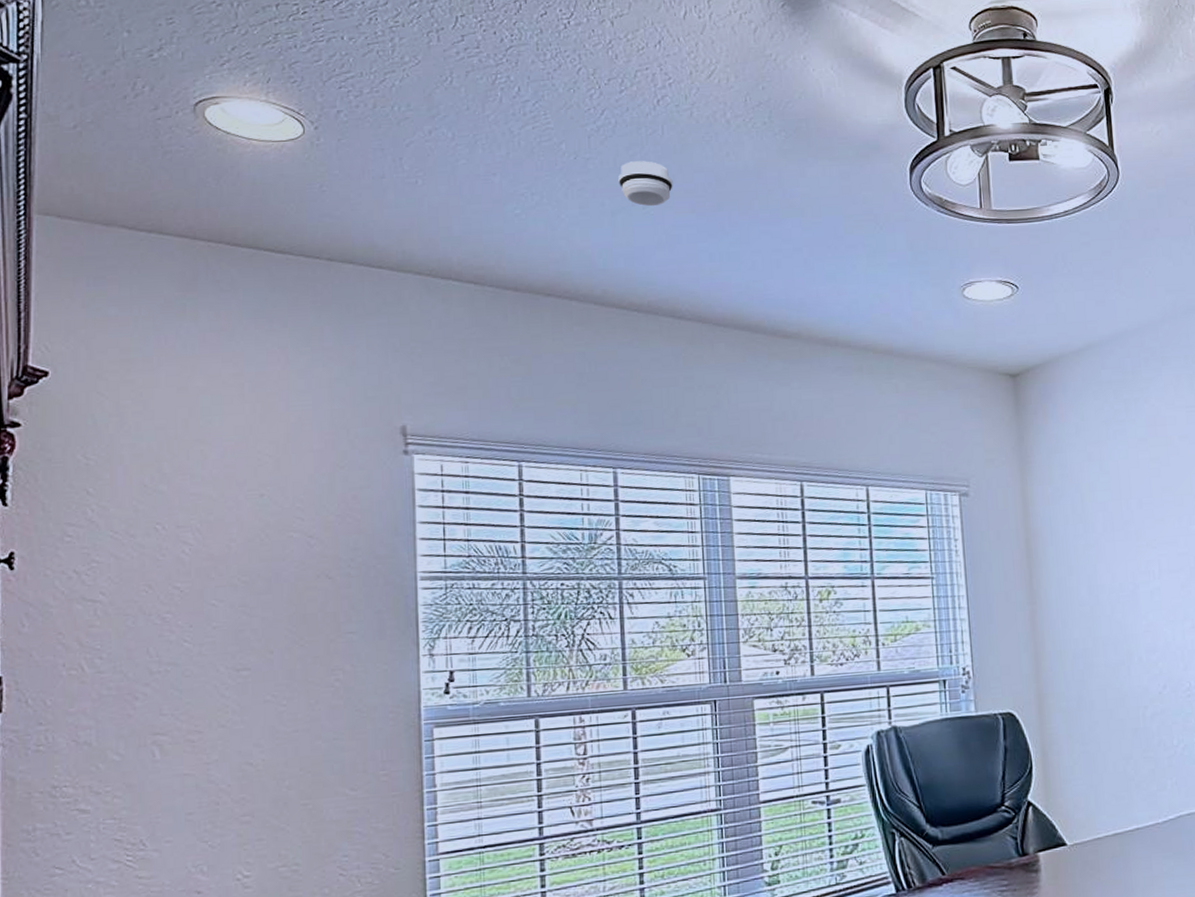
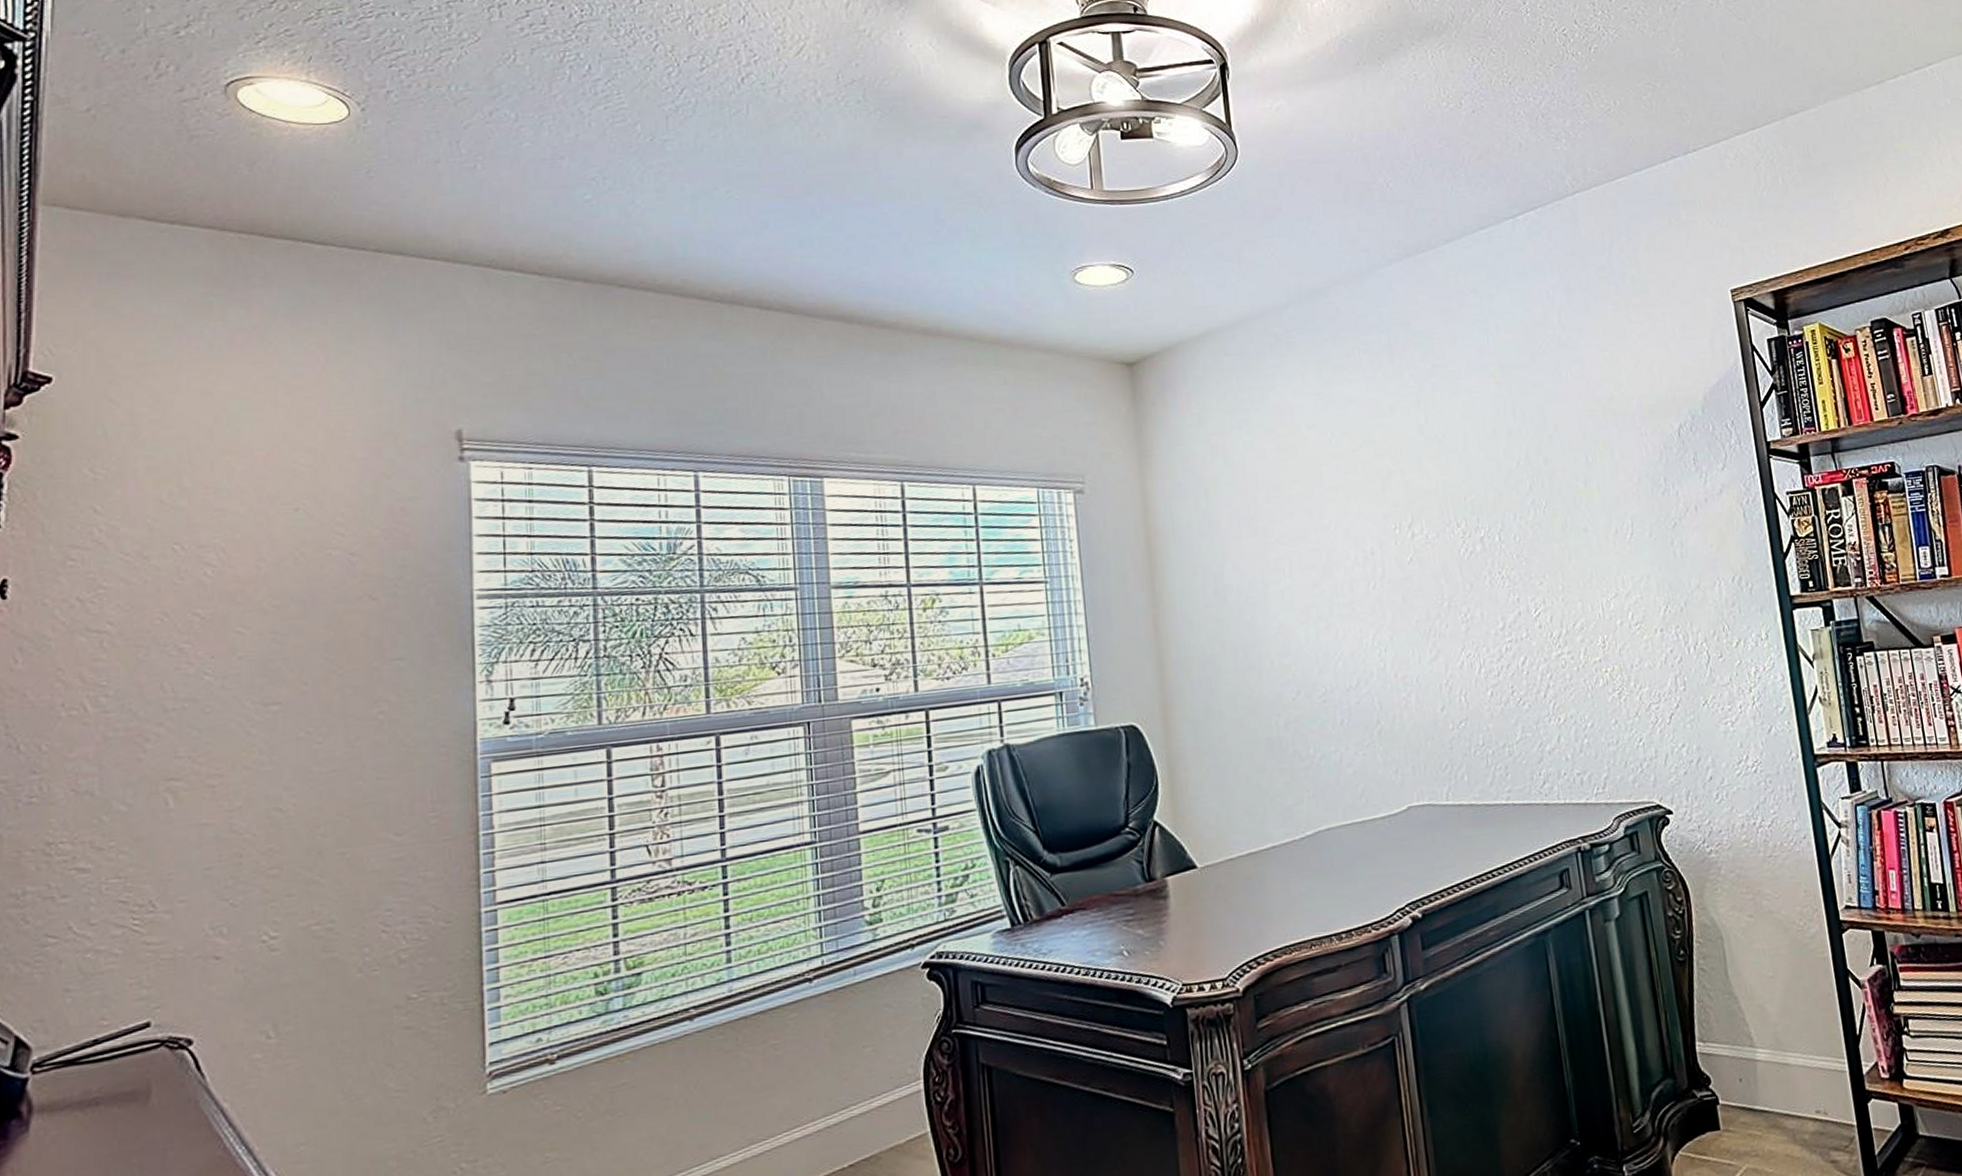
smoke detector: present [618,161,673,207] -> none [699,142,759,191]

